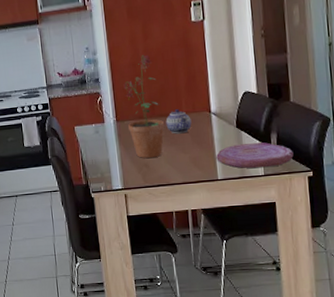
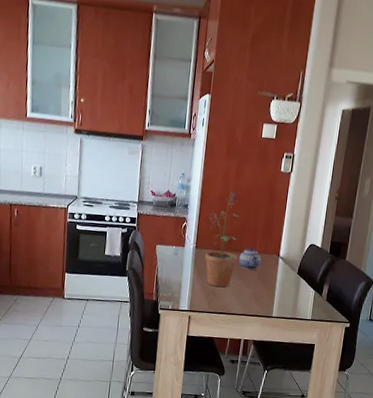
plate: present [216,142,294,169] -> none [275,289,339,314]

